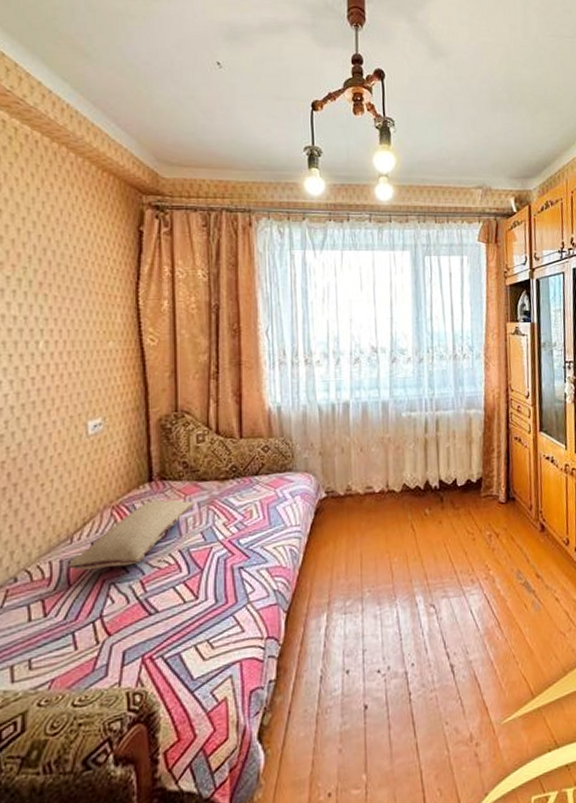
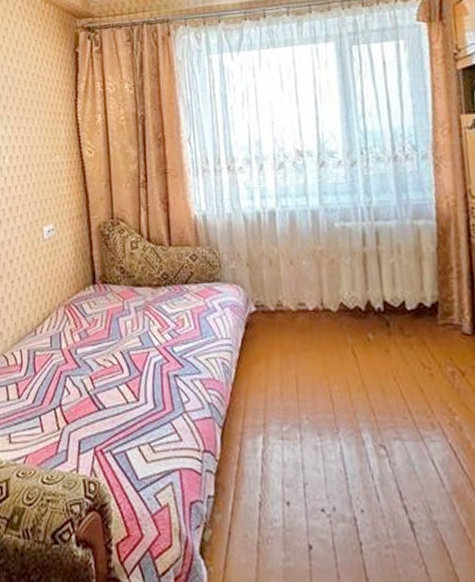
pillow: present [68,500,196,571] -> none [34,302,133,362]

